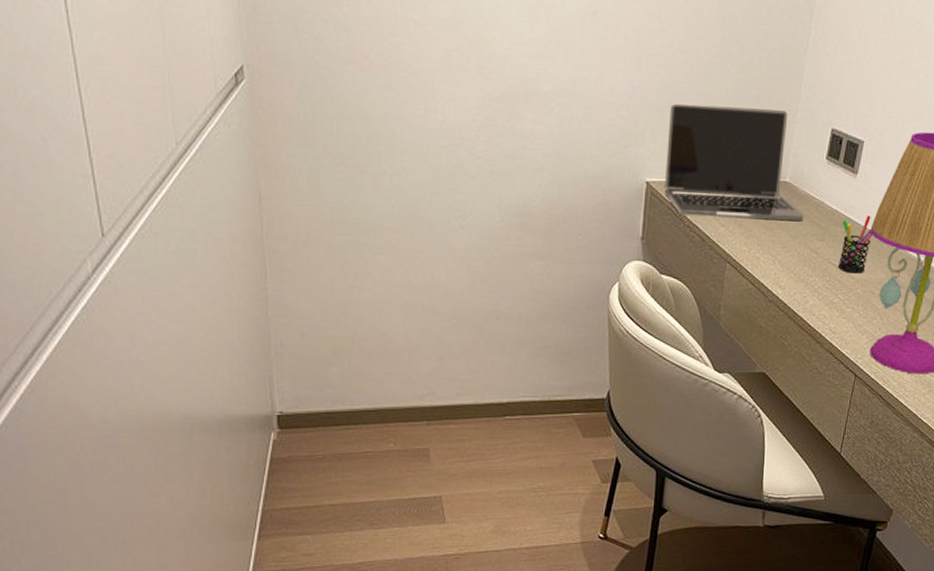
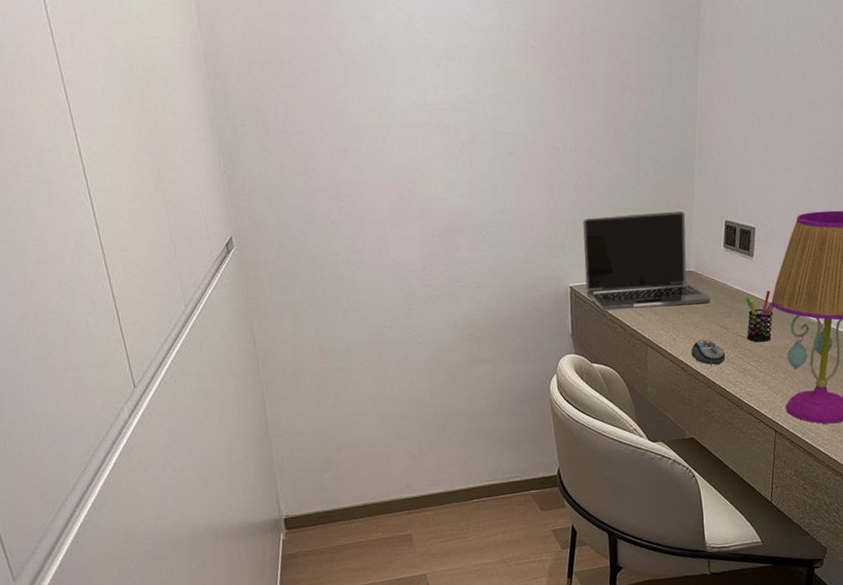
computer mouse: none [774,262,812,292] -> present [691,339,726,364]

